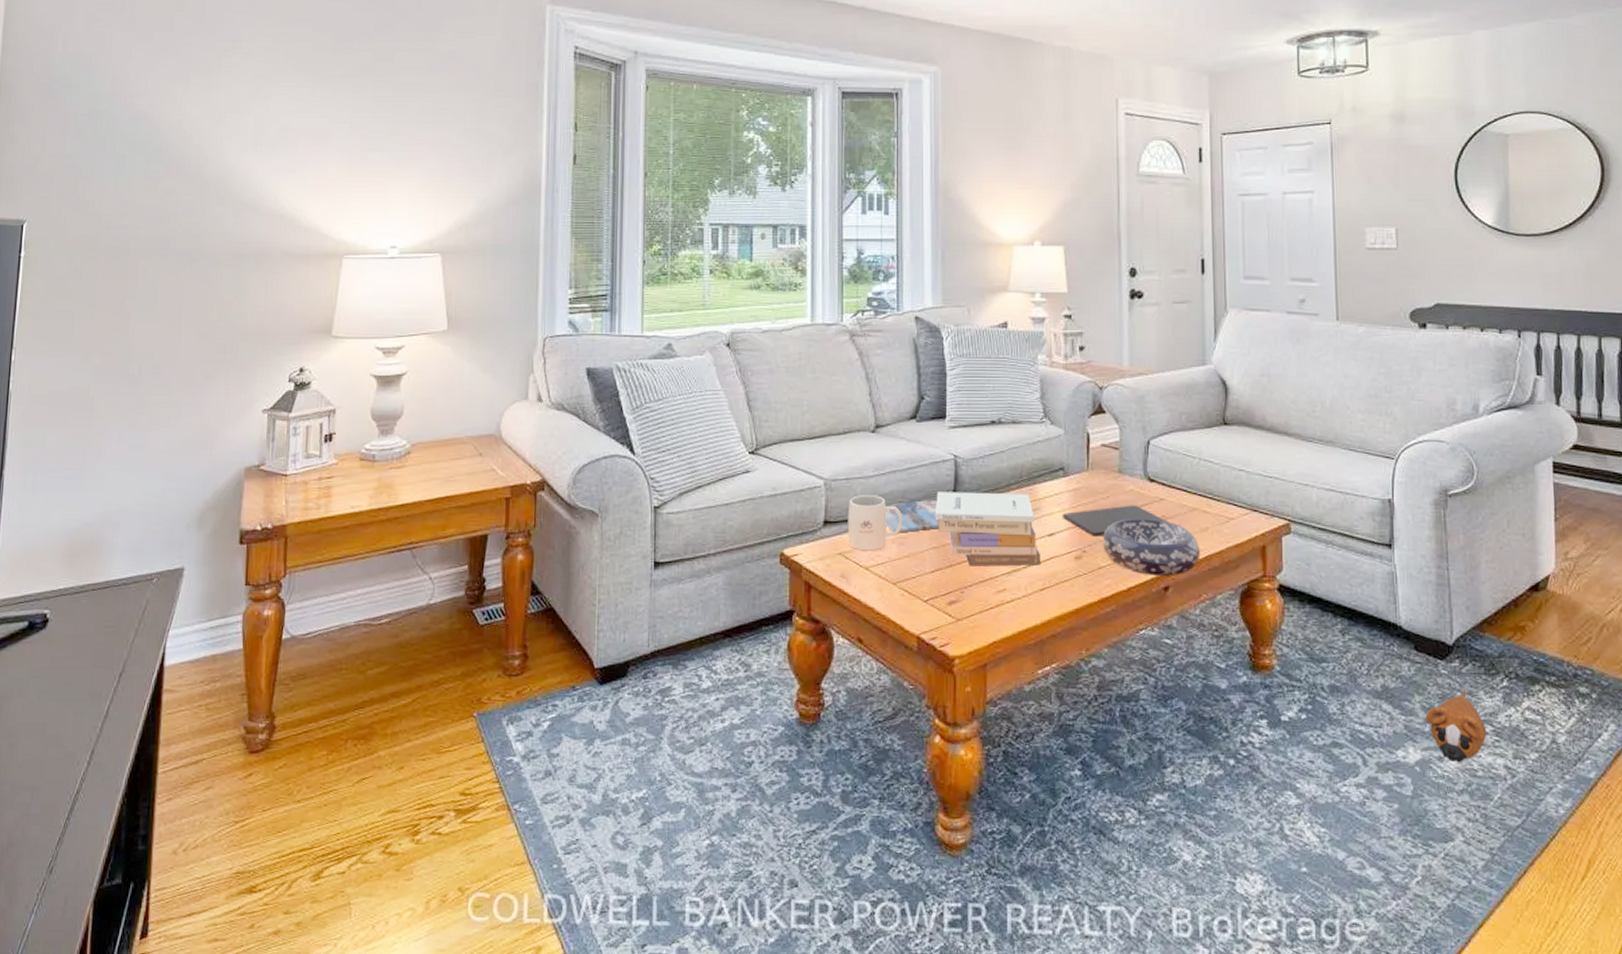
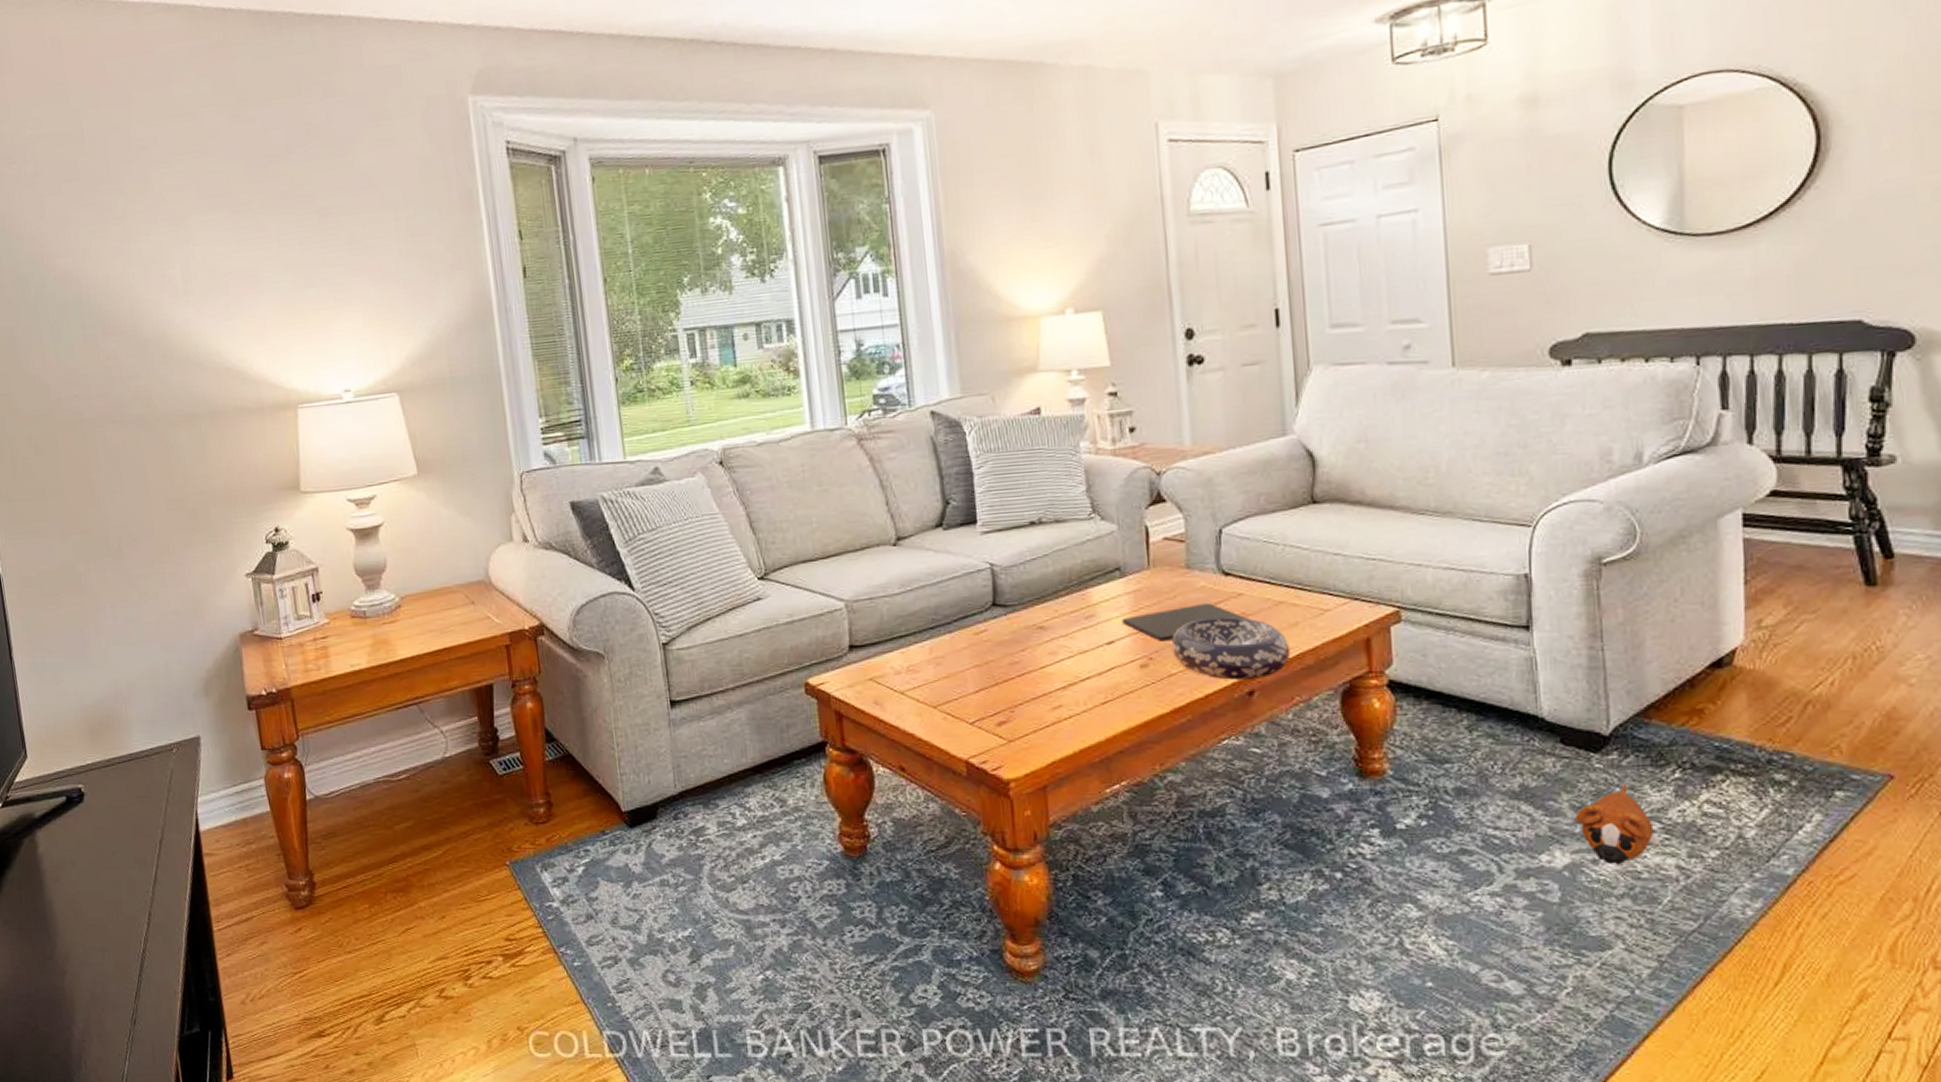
mug: present [847,494,903,551] -> none [874,613,939,675]
magazine: present [885,499,940,533] -> none [916,613,981,653]
books: present [934,492,1040,567] -> none [973,600,1100,683]

